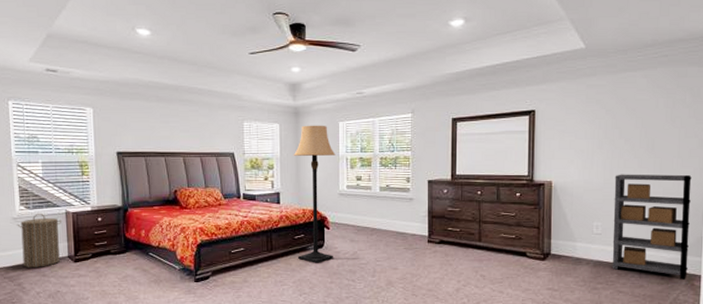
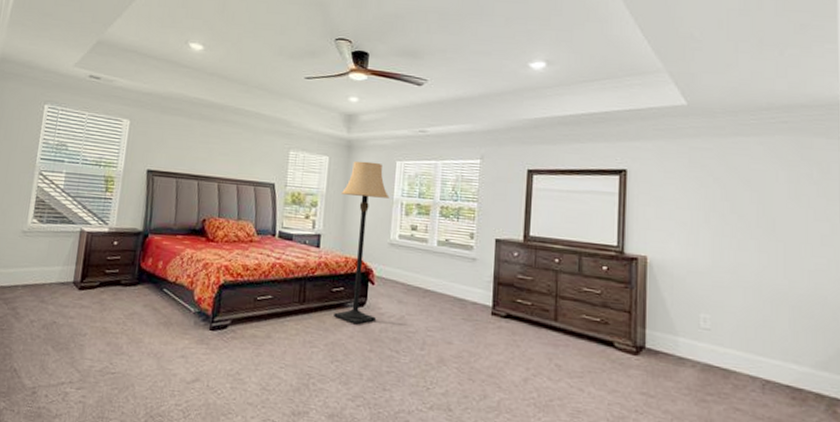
laundry hamper: present [16,214,63,267] -> none [22,229,75,292]
shelving unit: present [612,174,692,280] -> none [725,256,827,404]

